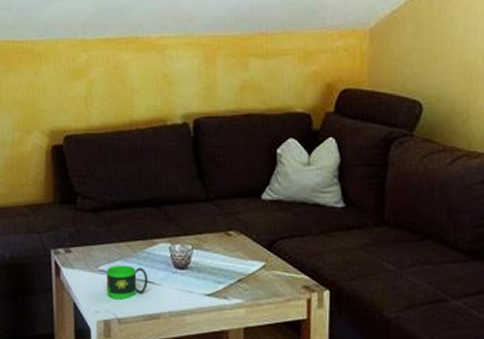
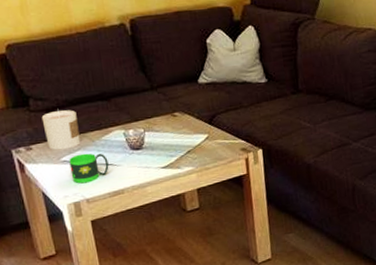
candle: none [86,212,123,257] -> present [41,110,81,150]

